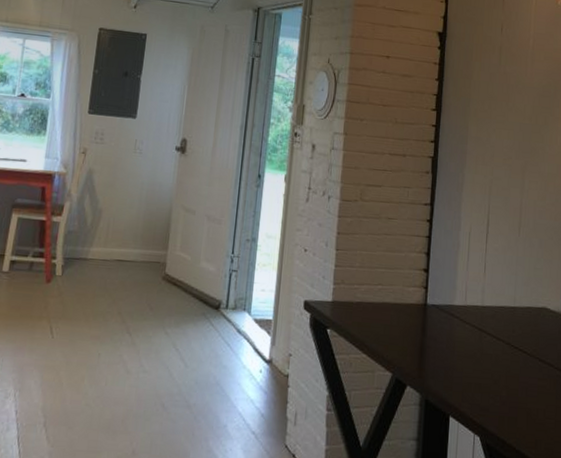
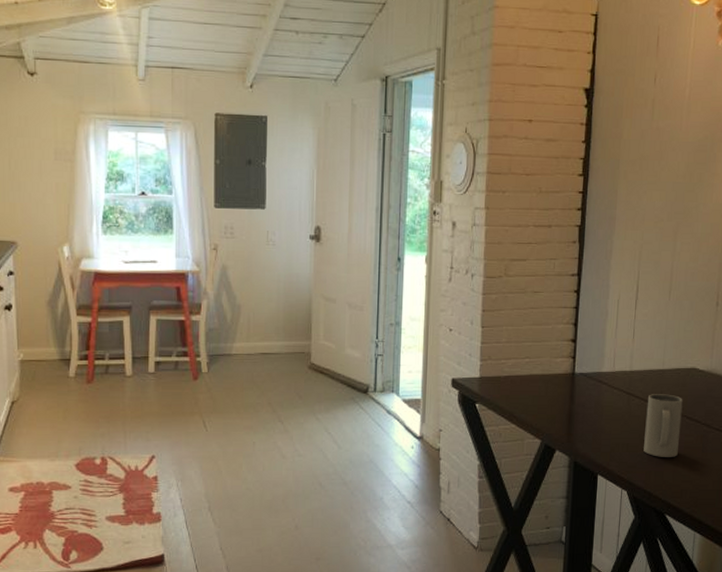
mug: none [496,332,535,402] -> present [643,394,683,457]

